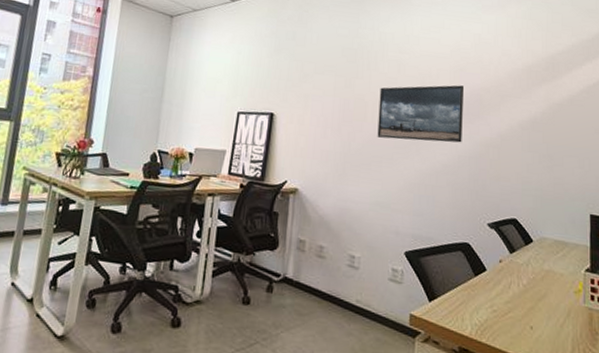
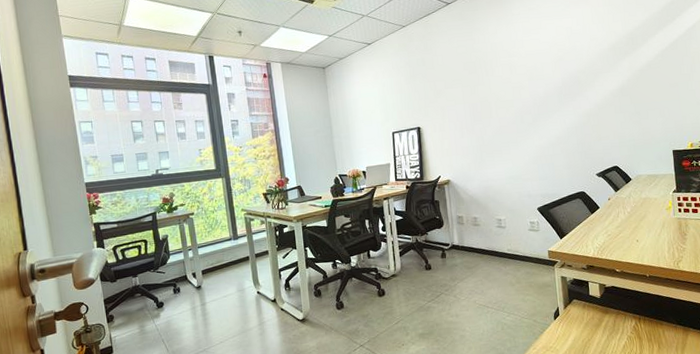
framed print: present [377,85,465,143] -> none [498,72,569,128]

